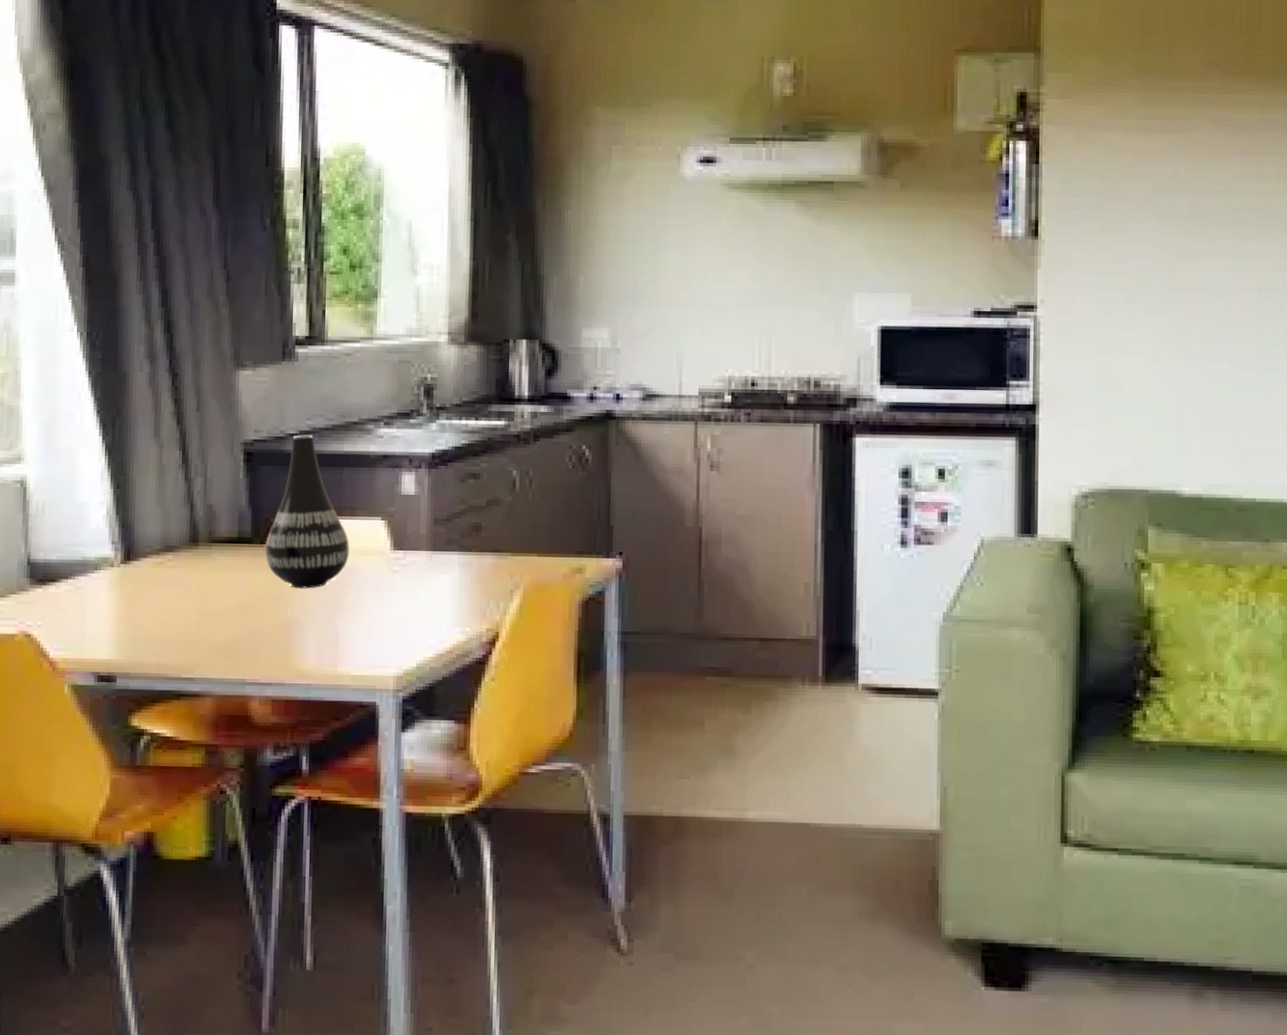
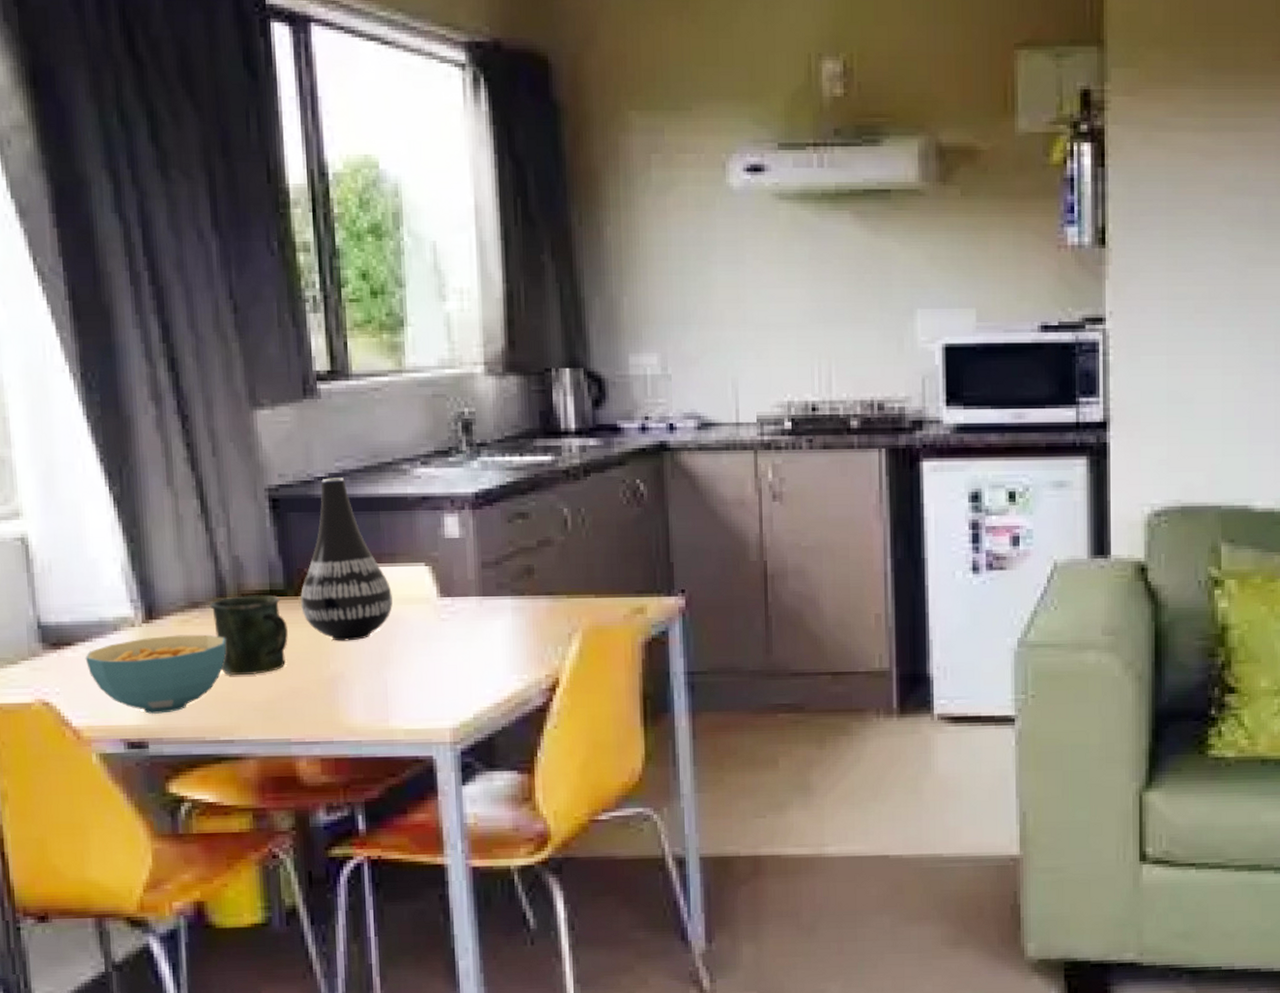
cereal bowl: none [66,576,195,651] -> present [85,634,226,715]
mug: none [182,541,251,617] -> present [209,594,288,676]

